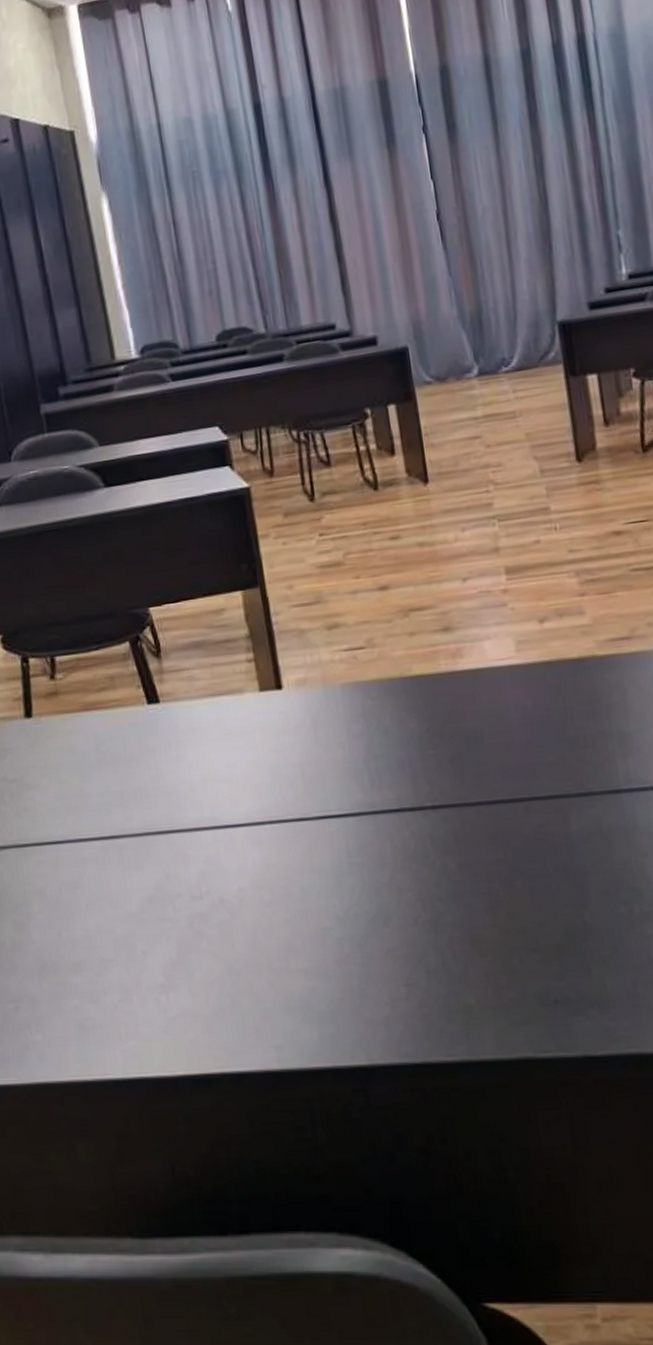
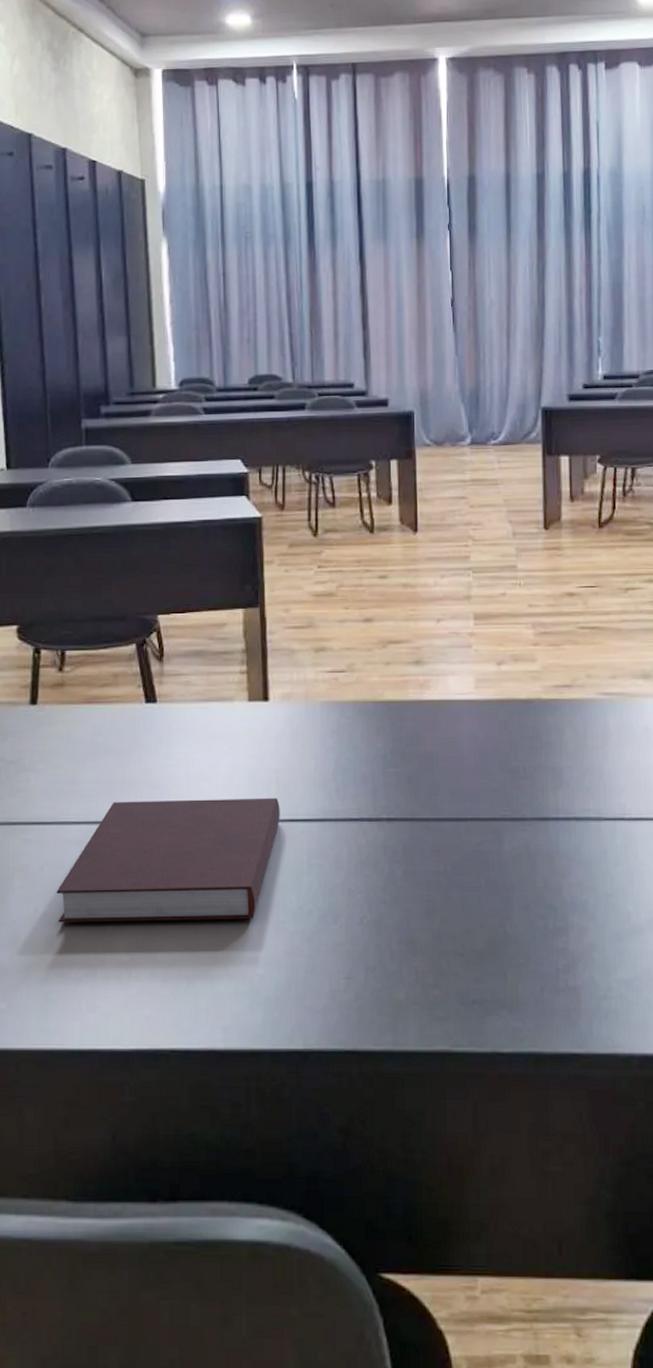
notebook: none [78,794,311,947] -> present [56,798,280,923]

